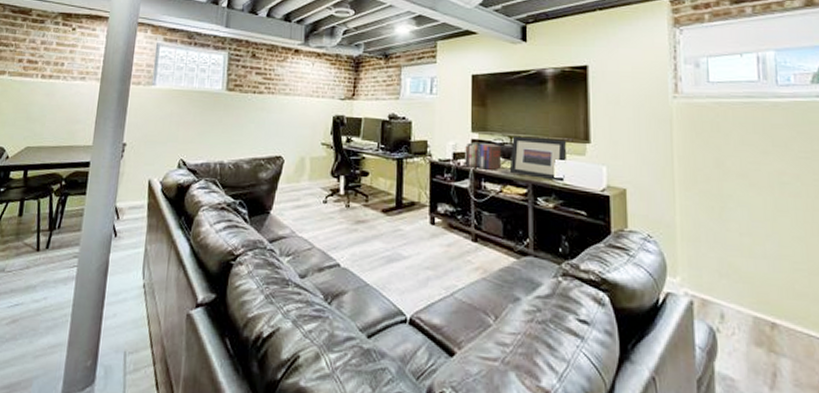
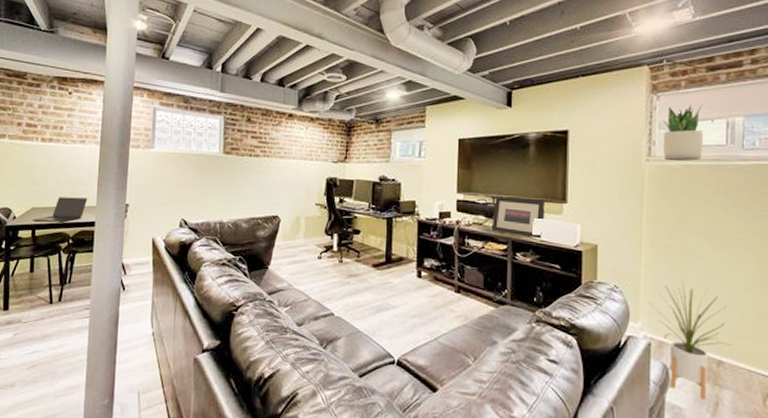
laptop: none [25,135,85,163] -> present [32,197,88,223]
books: present [465,142,502,171] -> none [450,203,485,229]
planter: none [688,37,734,98] -> present [663,103,704,161]
house plant: none [689,230,787,370] -> present [650,281,733,401]

